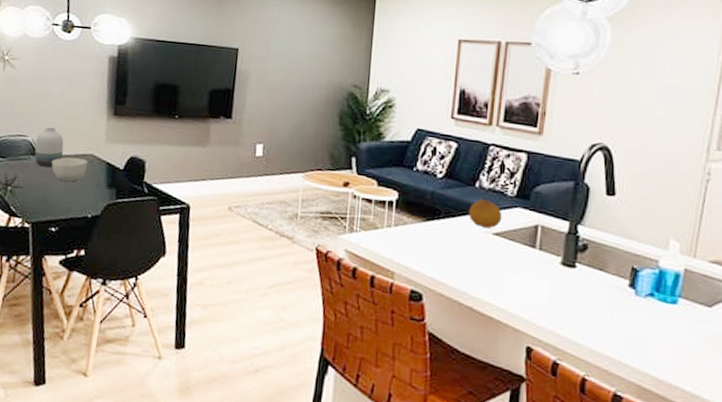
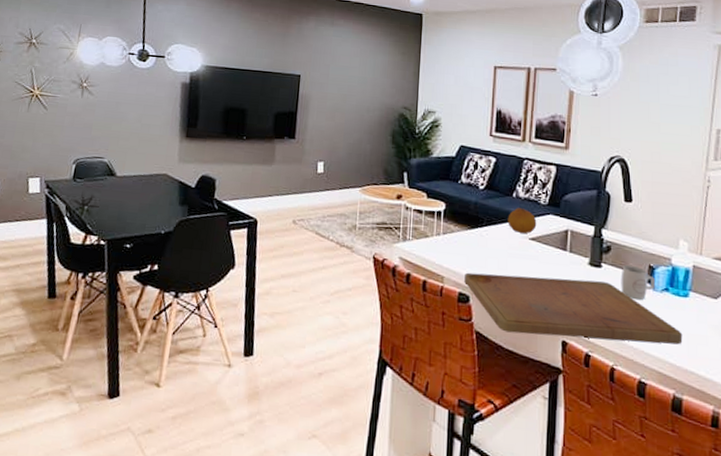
vase: present [34,127,64,168] -> none [110,149,139,187]
bowl: present [51,156,88,182] -> none [126,176,162,201]
cutting board: none [417,268,668,356] -> present [464,272,683,345]
mug: none [597,265,639,305] -> present [621,264,656,300]

